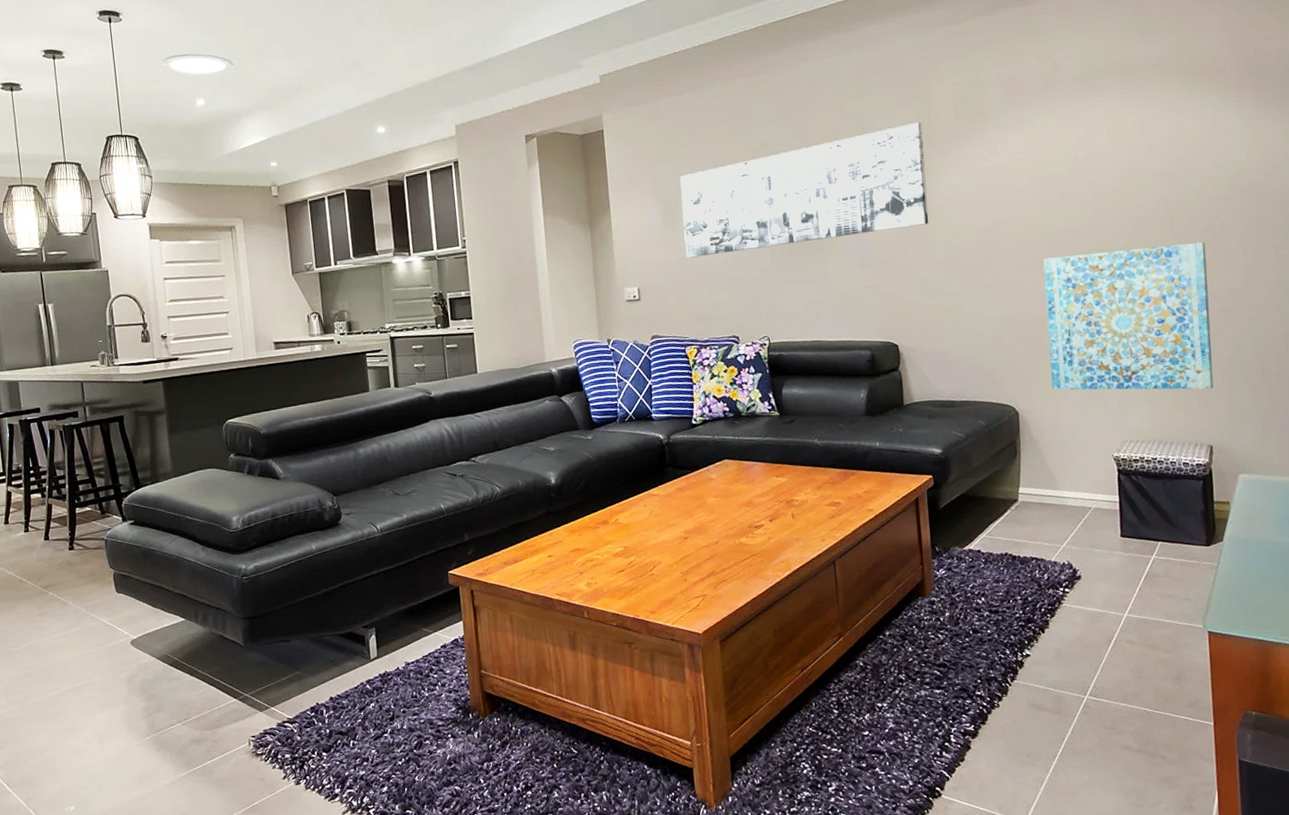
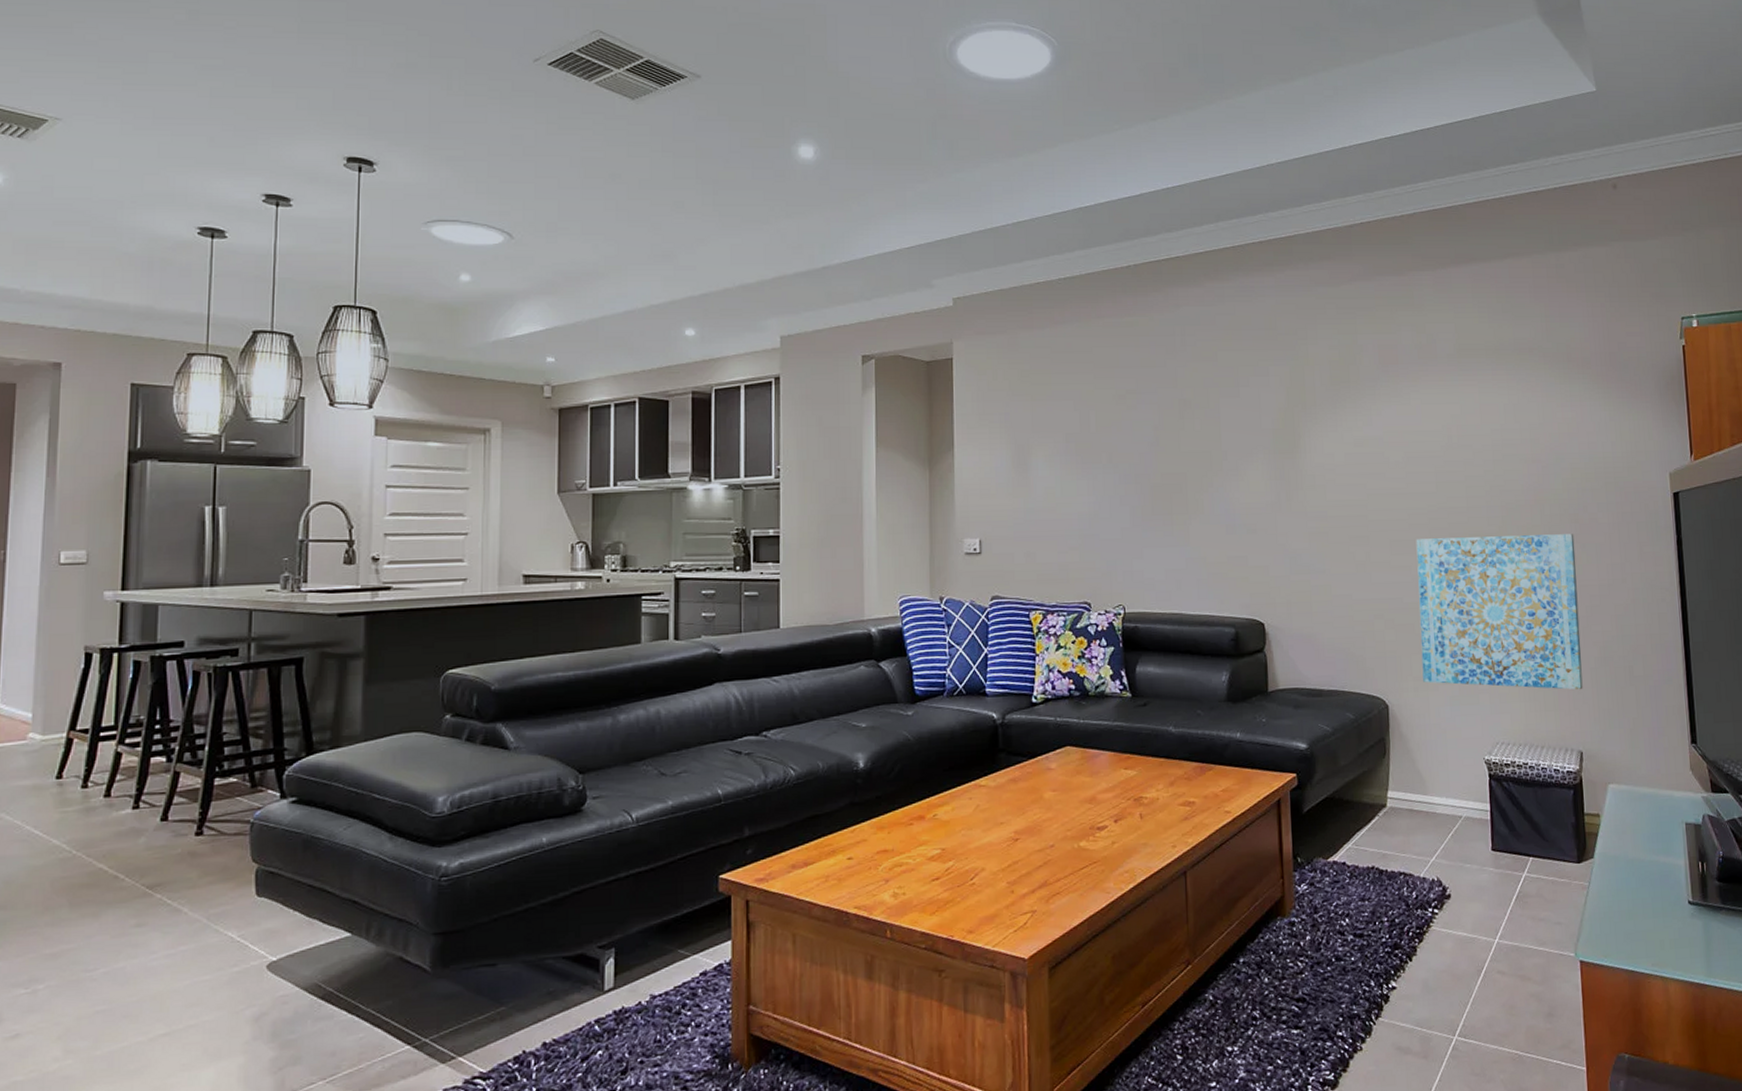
wall art: present [680,122,929,258] -> none [1035,383,1301,510]

